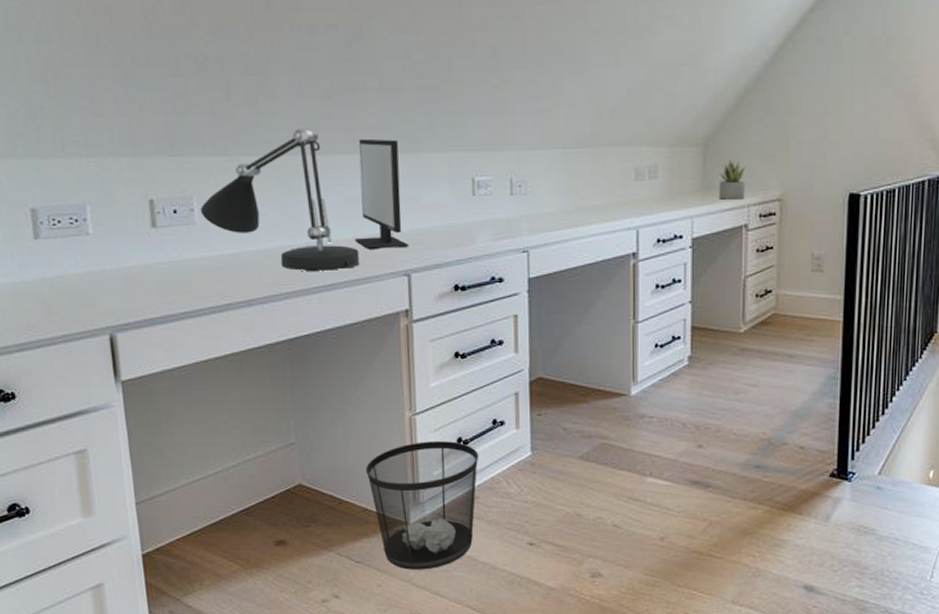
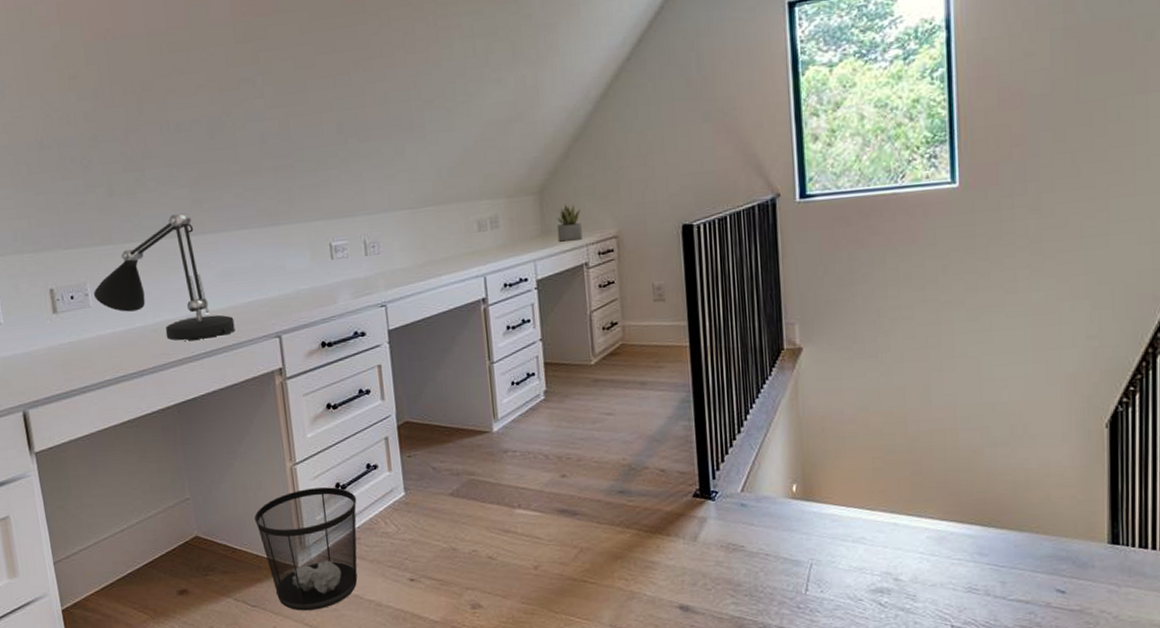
computer monitor: present [354,138,409,249] -> none [227,215,278,316]

